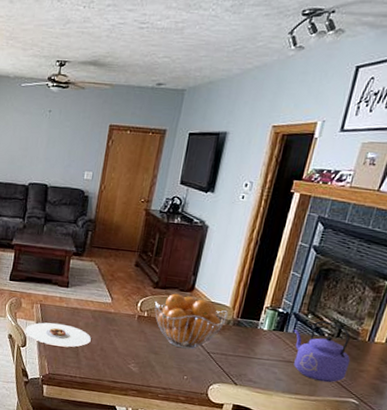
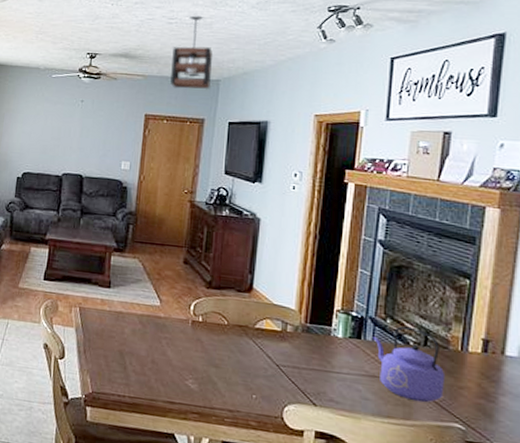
plate: present [25,322,91,347] -> none [63,329,140,359]
pendant light: none [136,19,181,100] -> present [170,15,212,90]
fruit basket: present [154,293,229,350] -> none [209,294,296,362]

